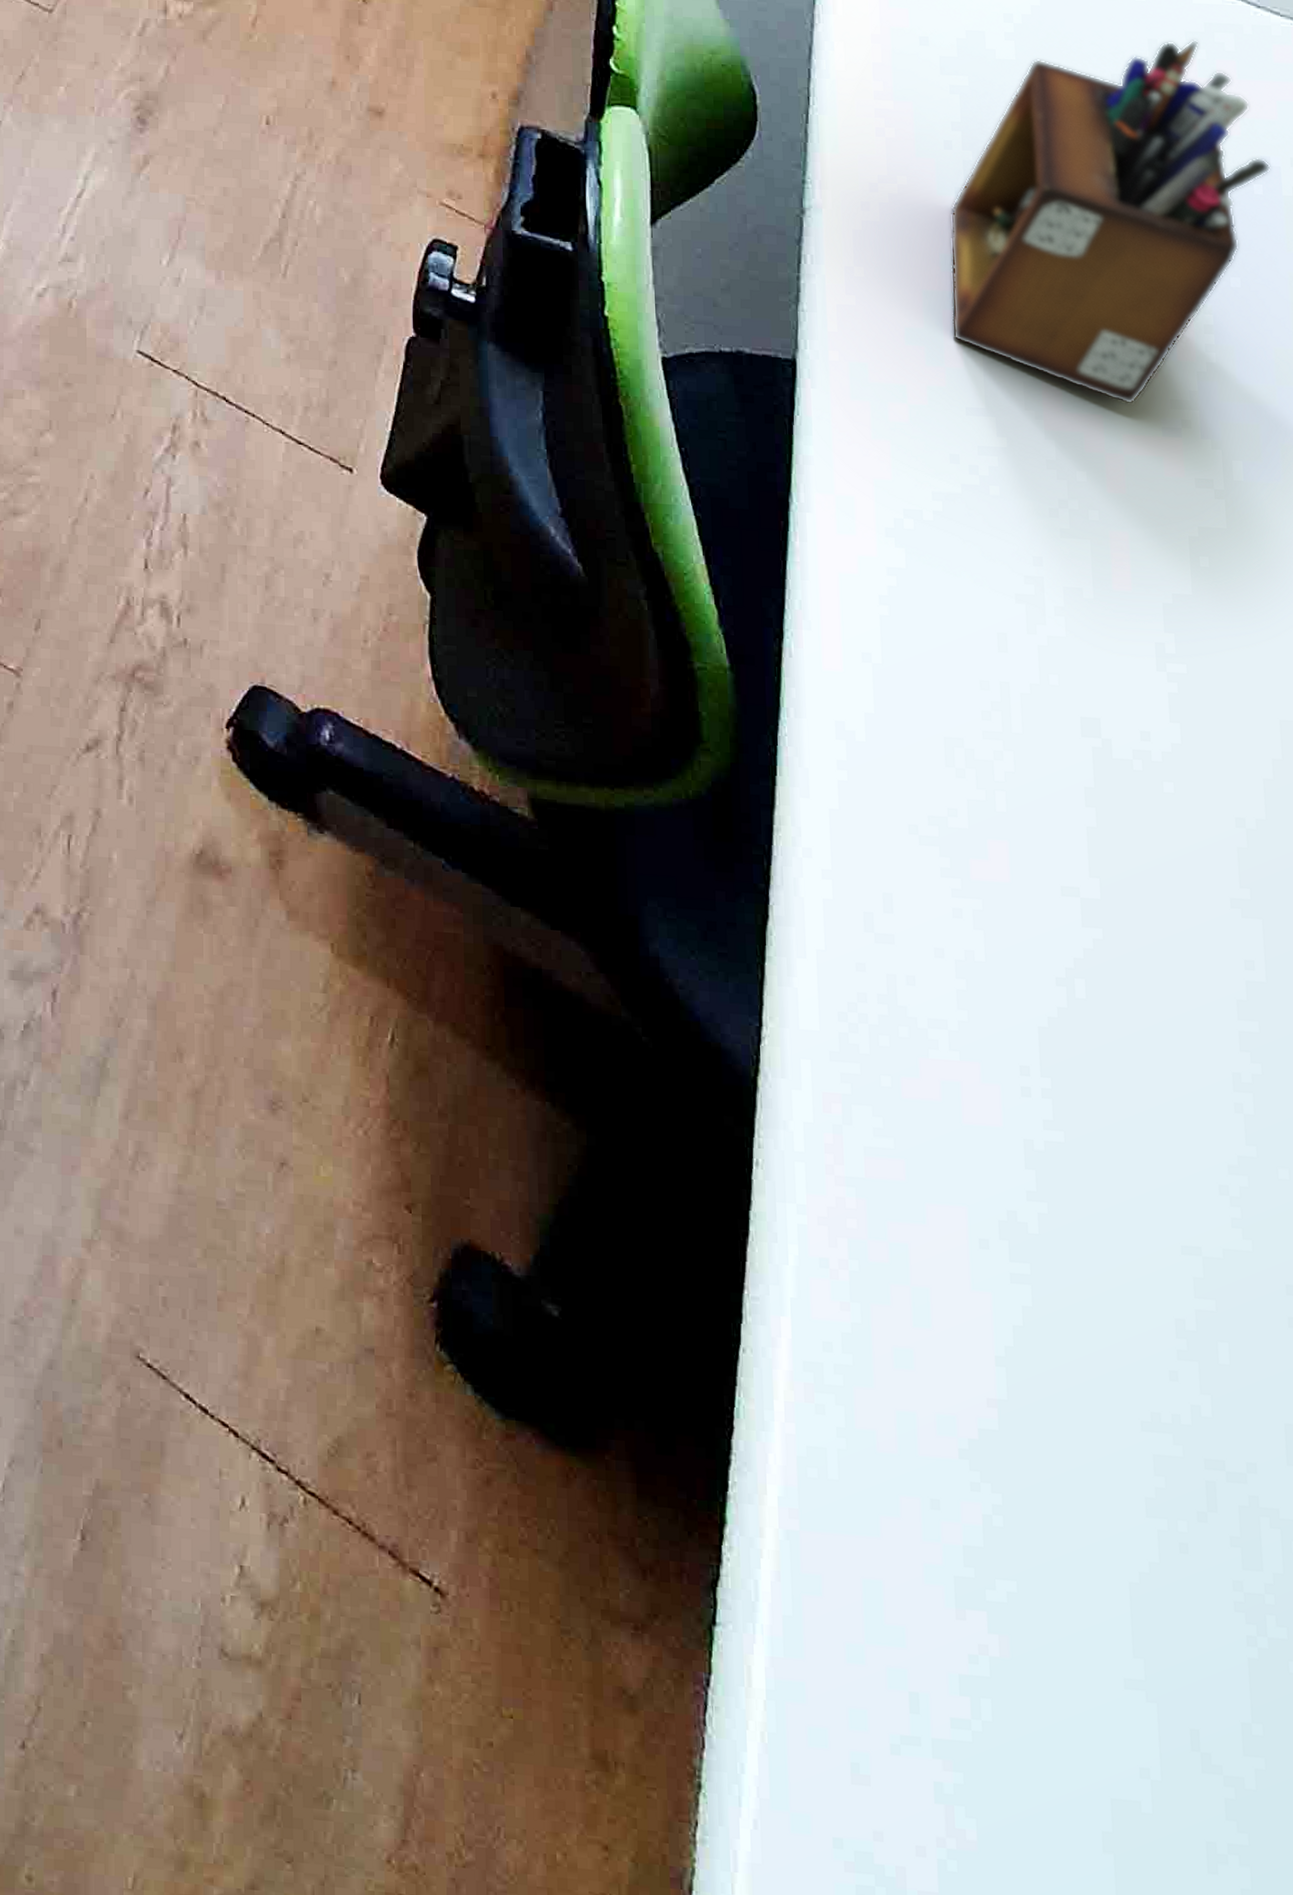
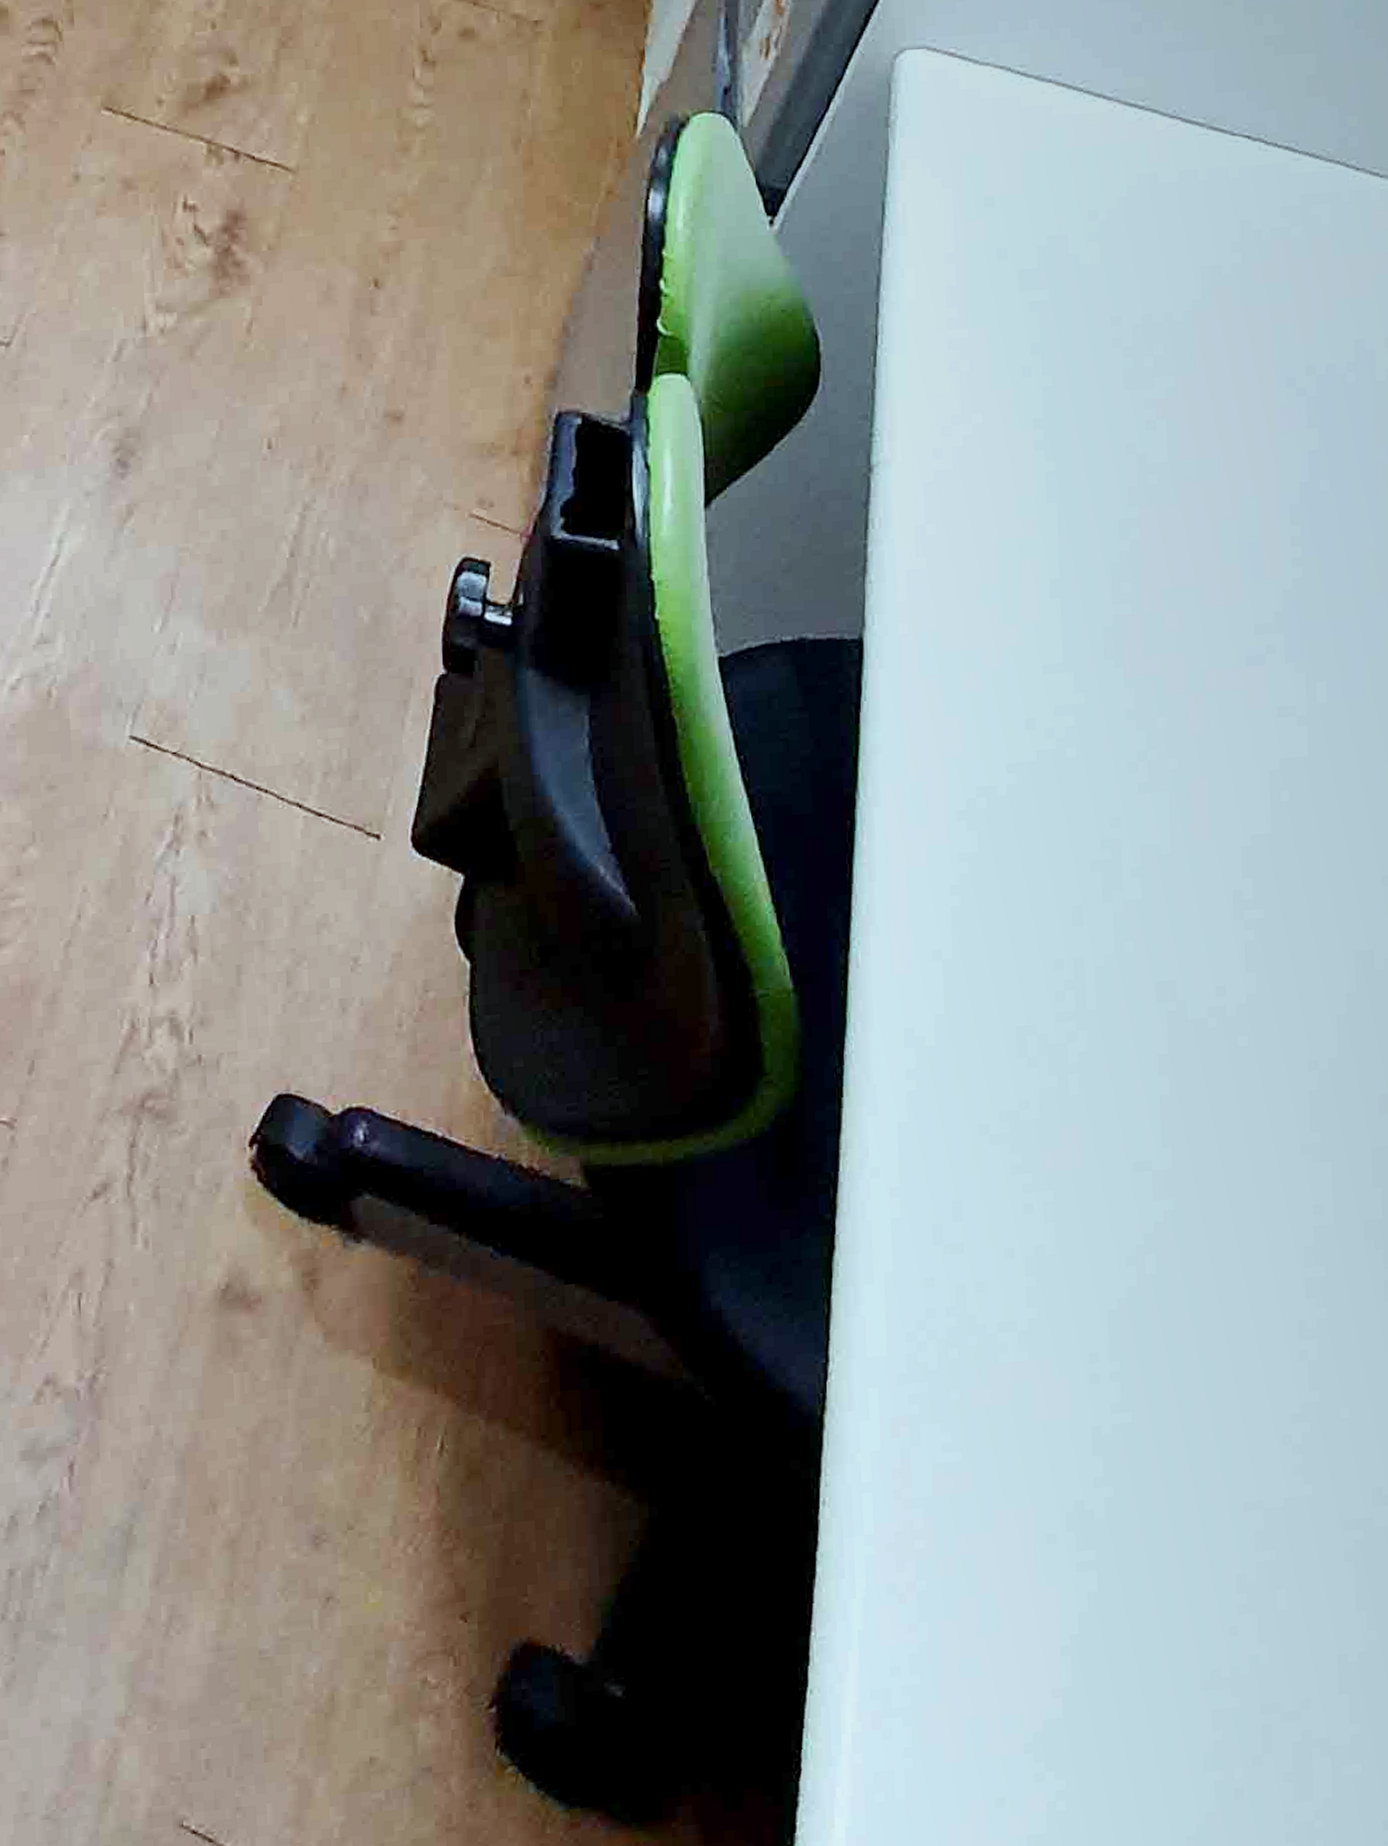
desk organizer: present [950,40,1271,406] -> none [1027,216,1365,638]

